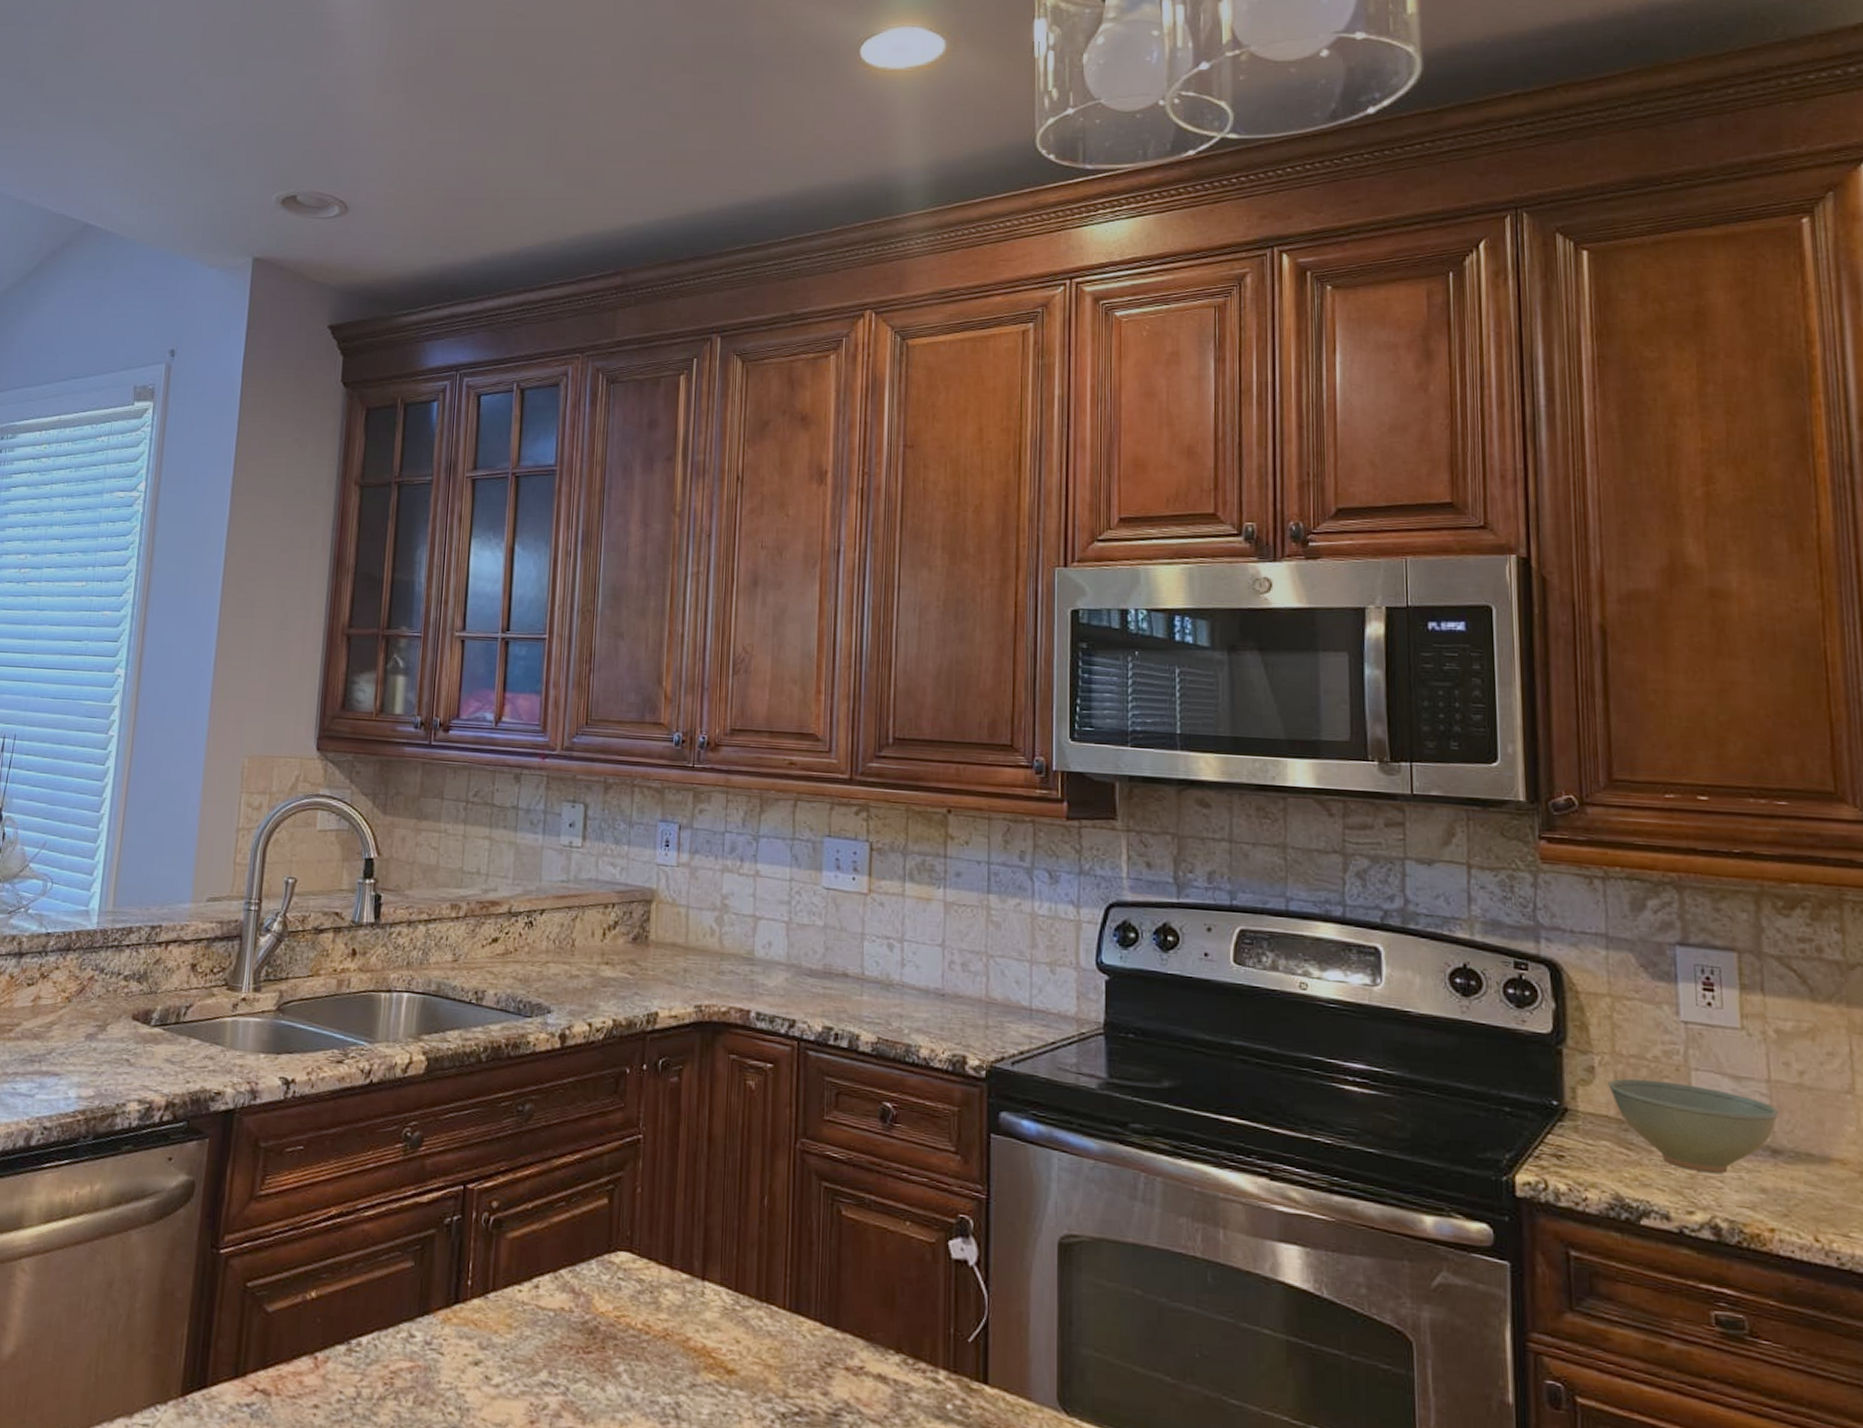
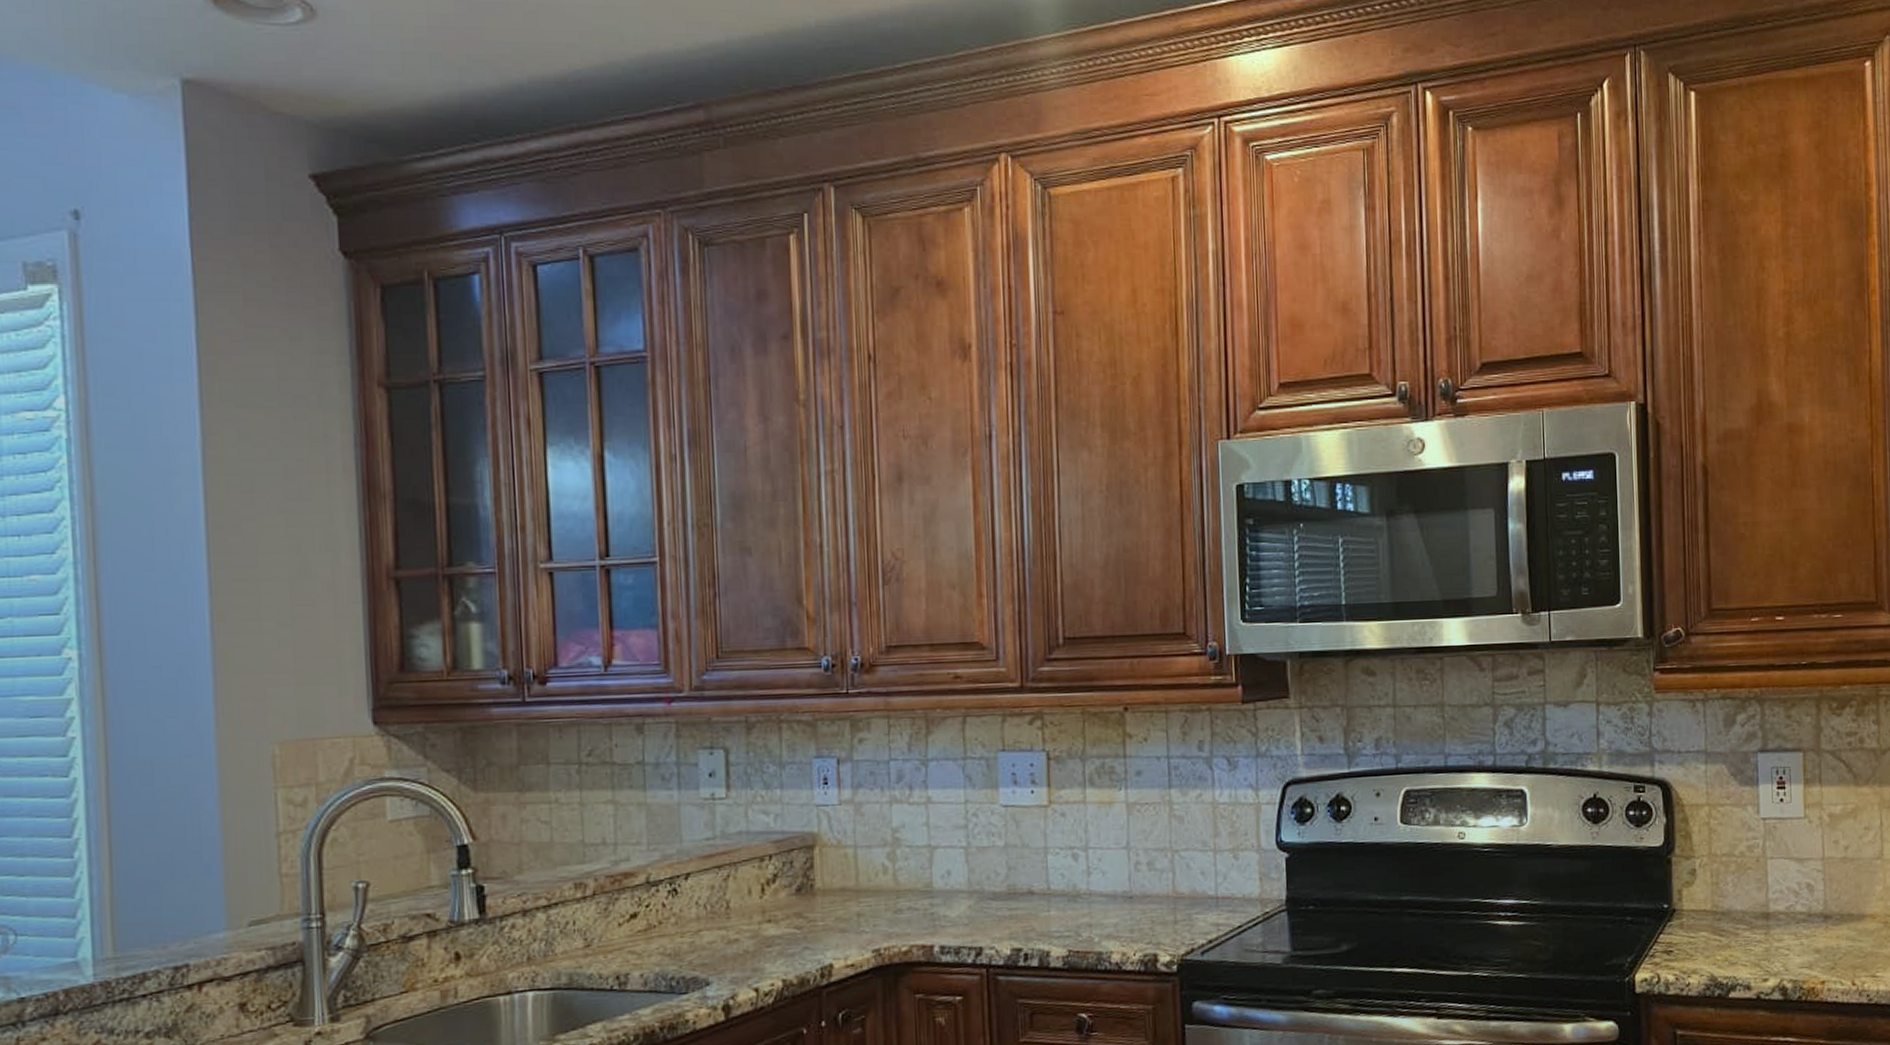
bowl: present [1608,1078,1780,1174] -> none [1706,872,1830,945]

